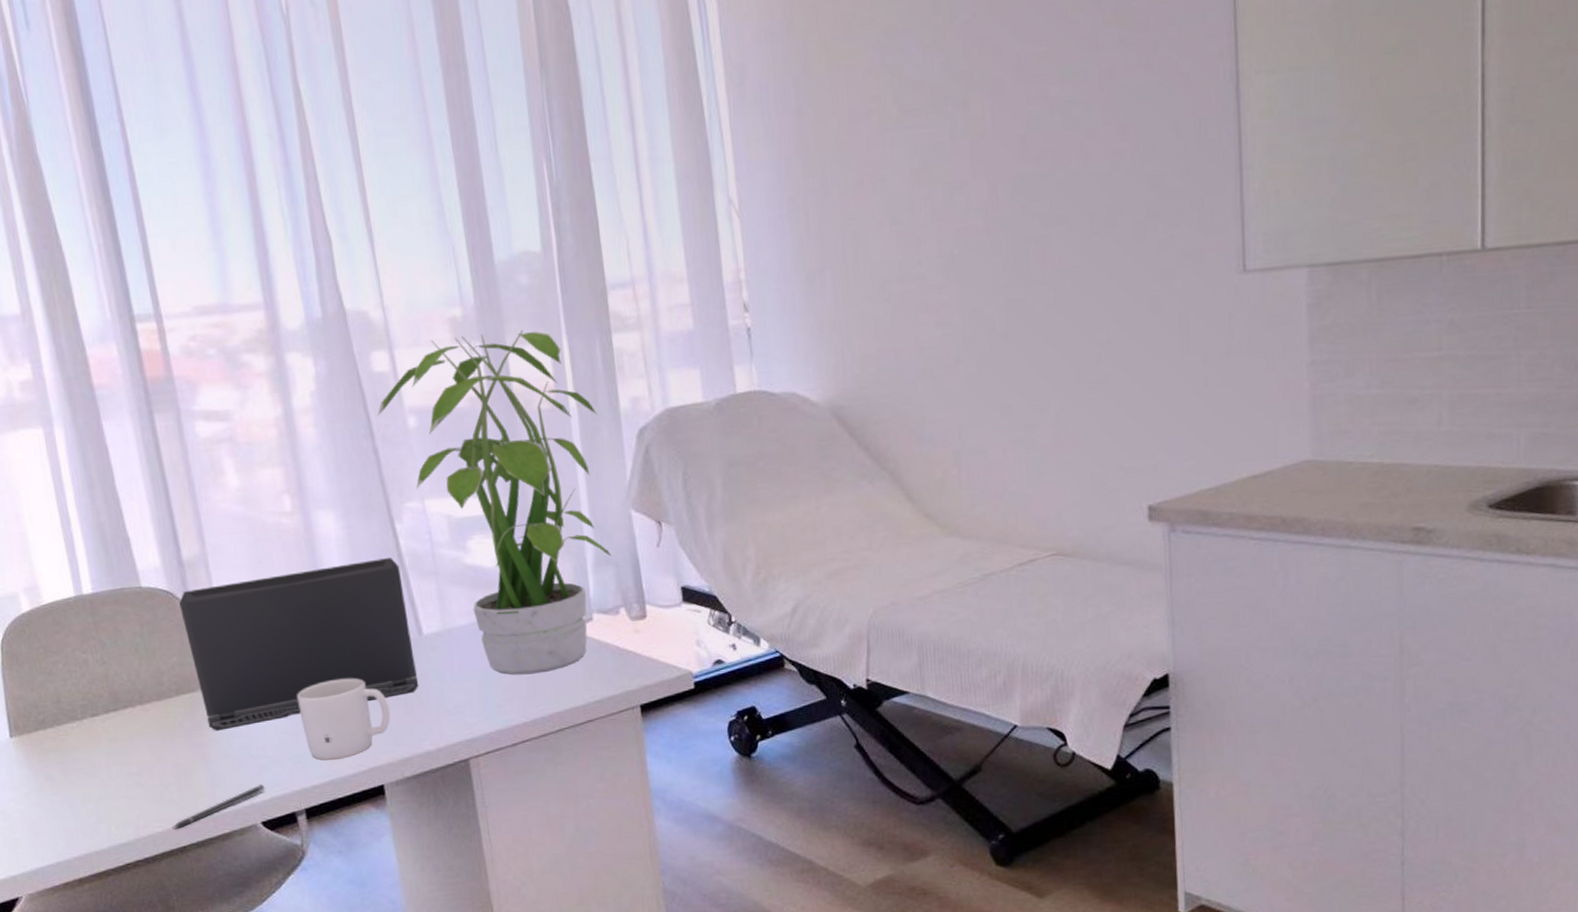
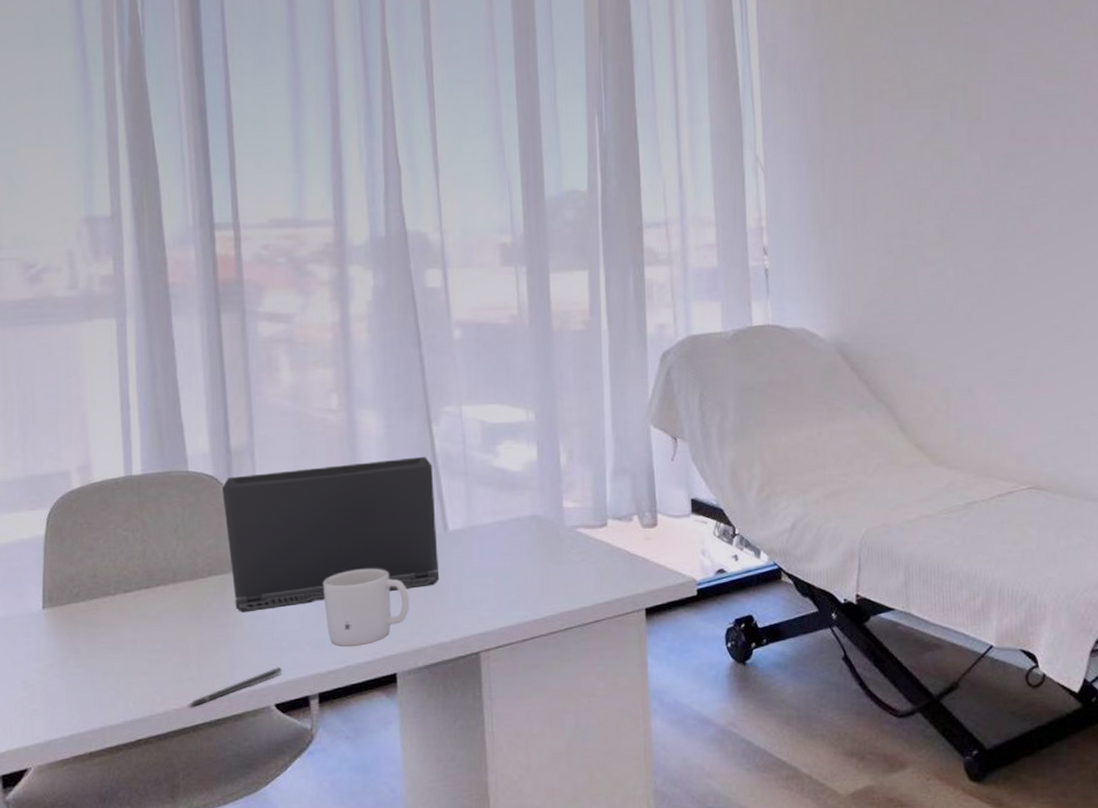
potted plant: present [377,329,612,675] -> none [426,258,629,574]

